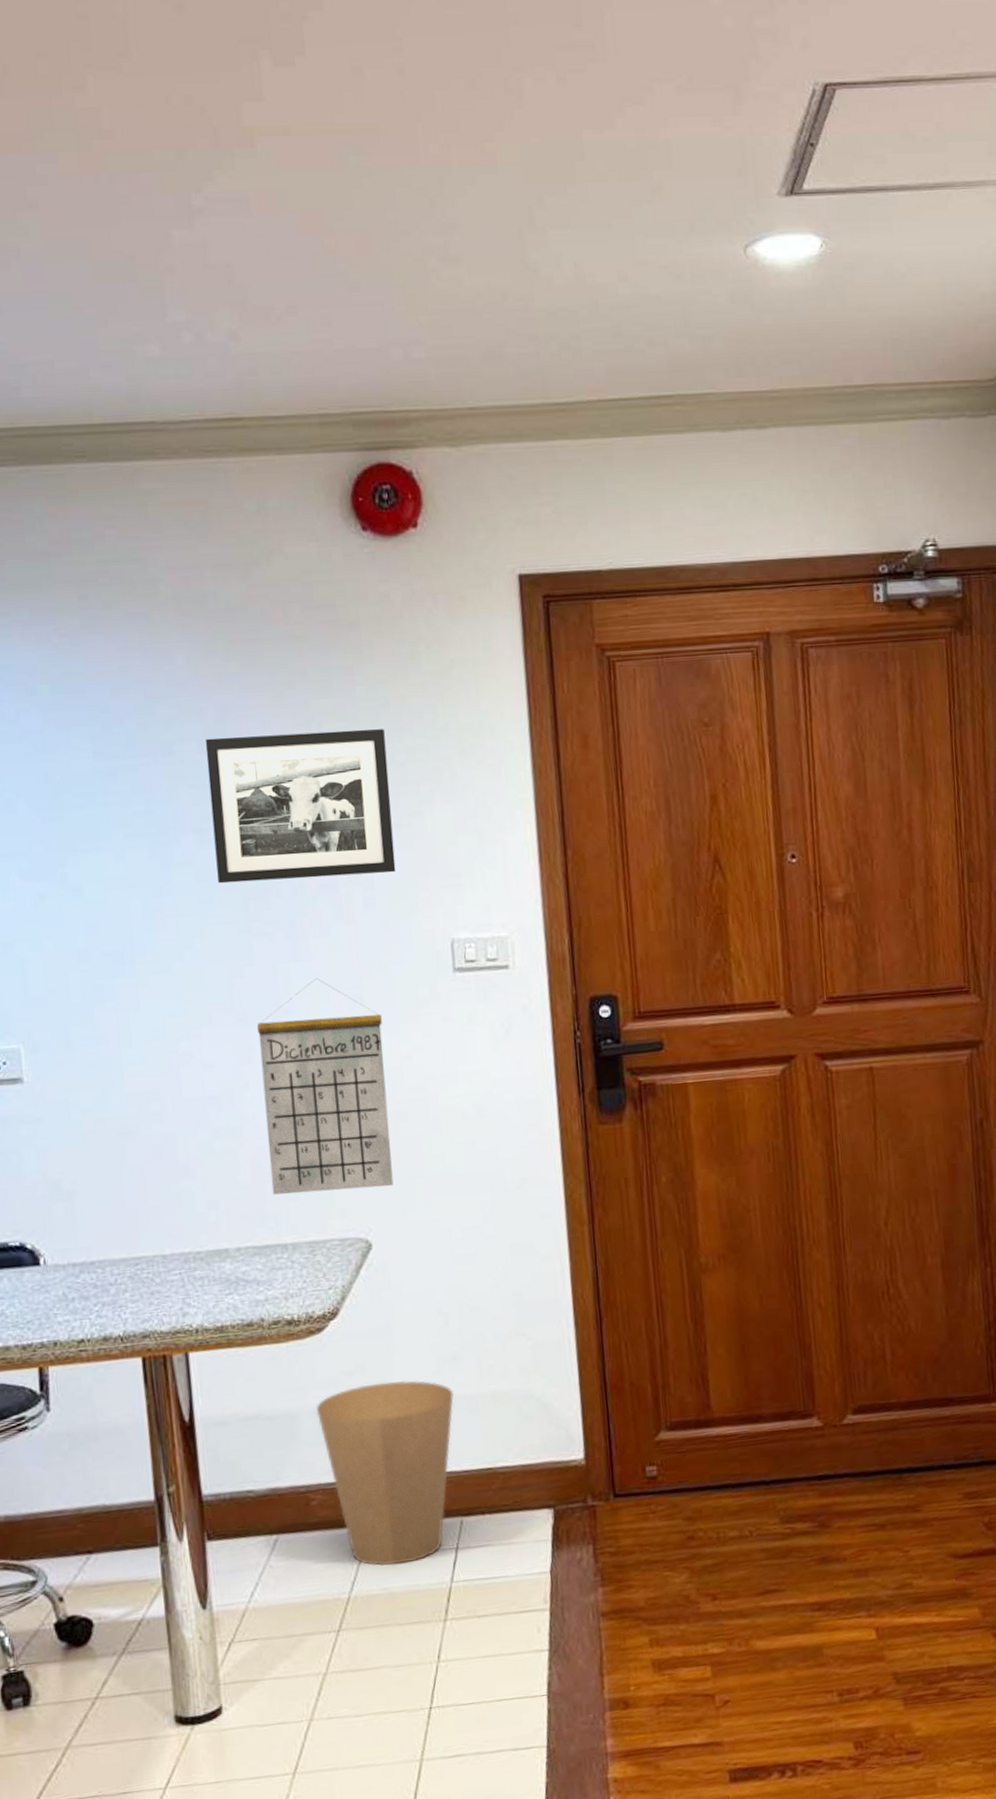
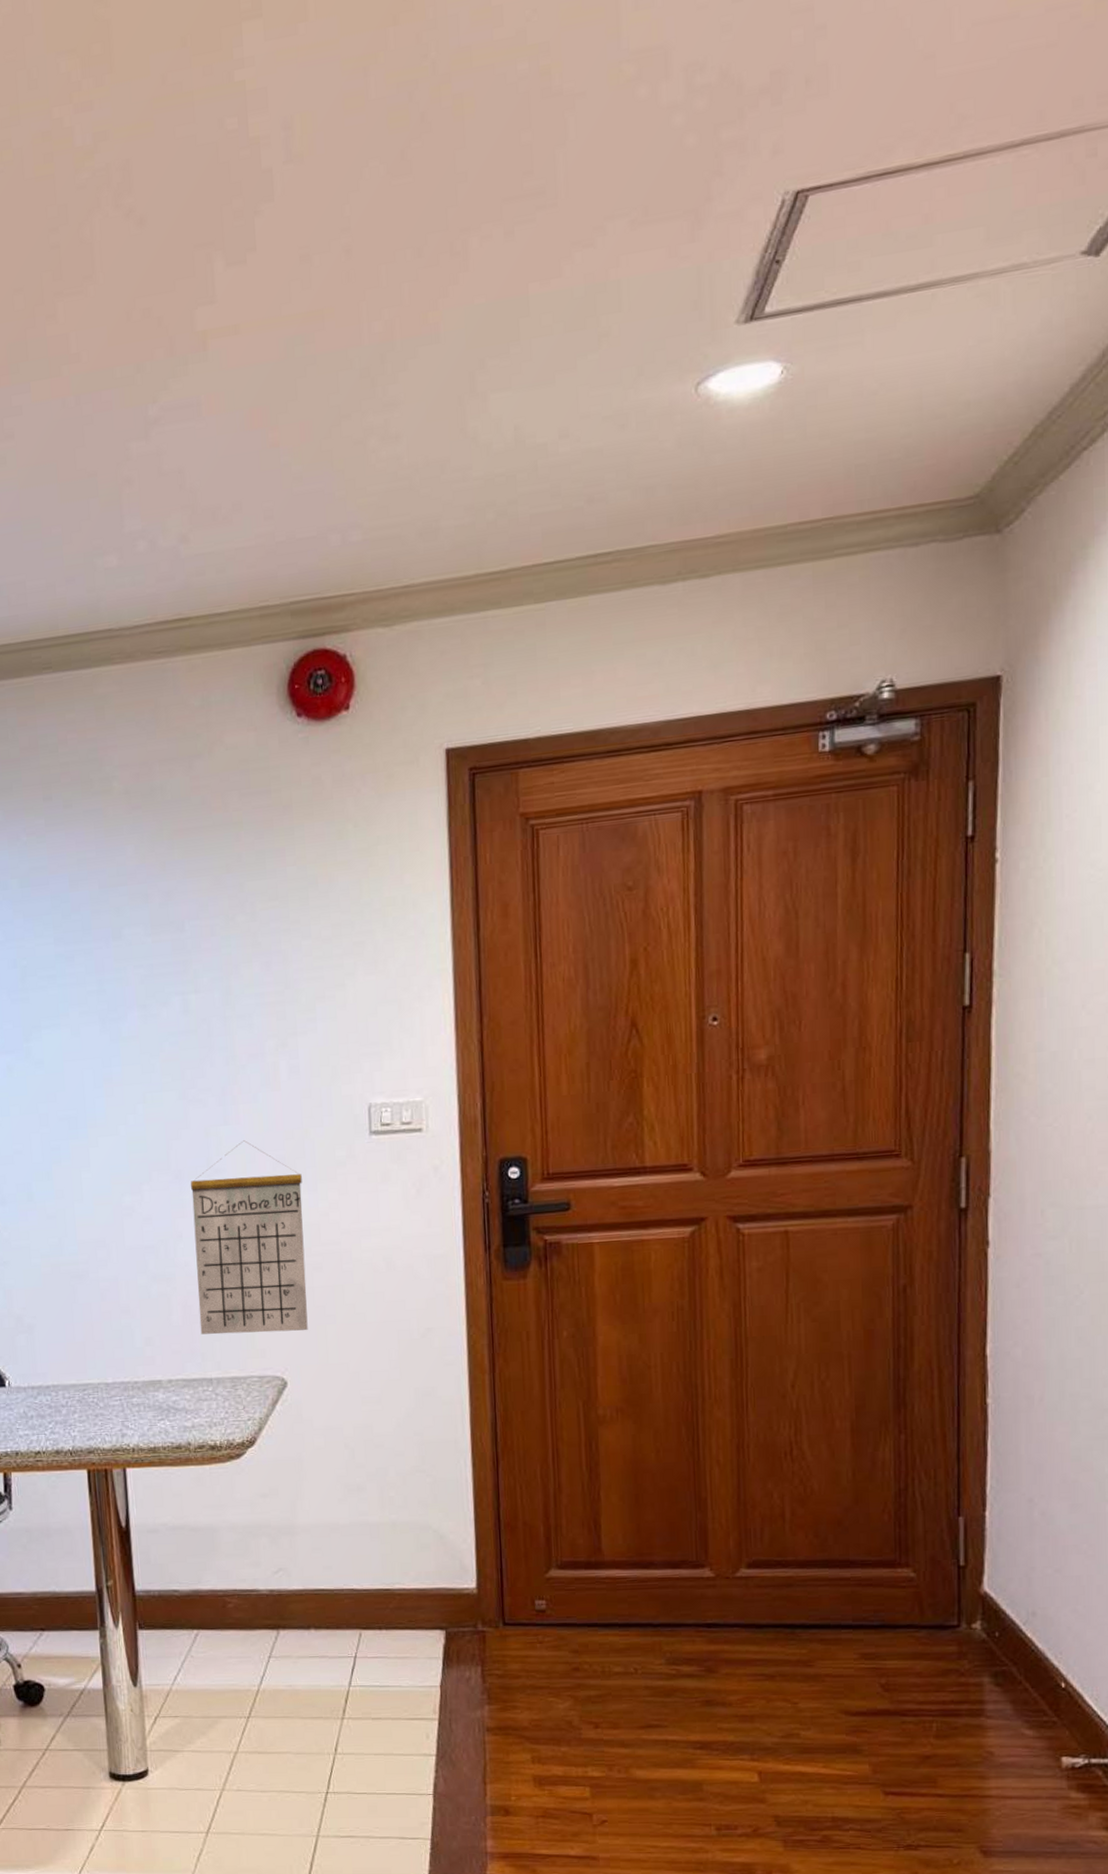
picture frame: present [205,729,396,884] -> none [150,906,319,1055]
trash can: present [316,1380,455,1567] -> none [234,1505,358,1666]

